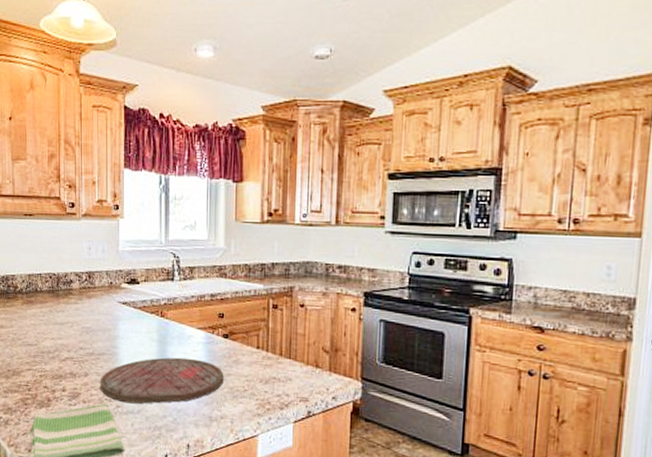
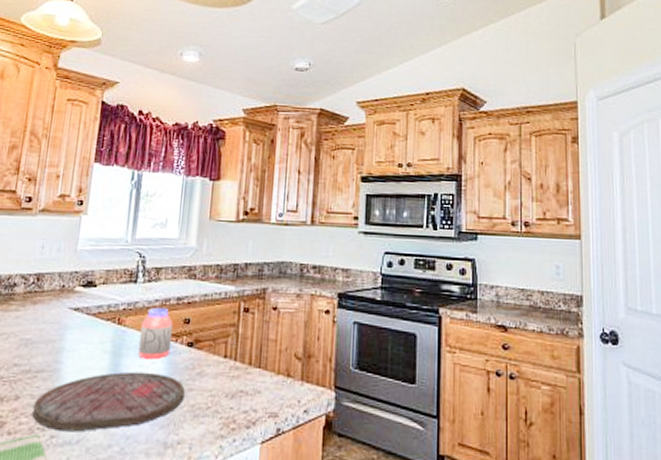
jar: none [181,302,209,348] -> present [138,307,173,360]

